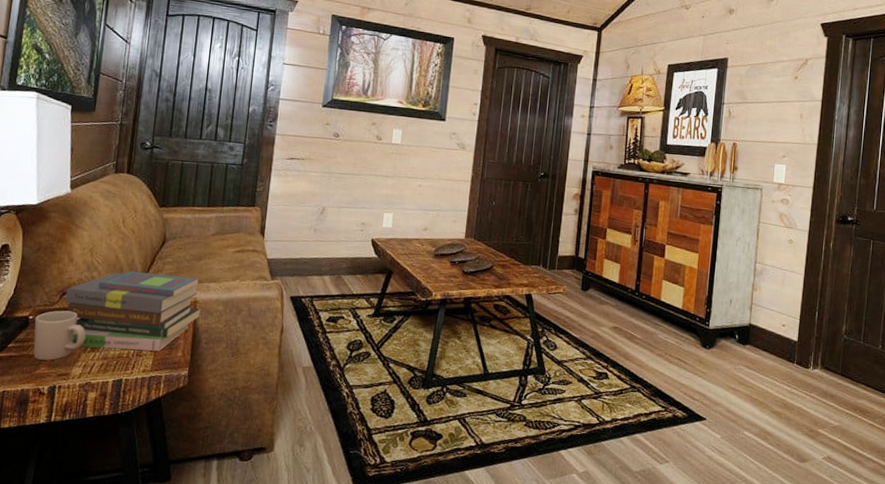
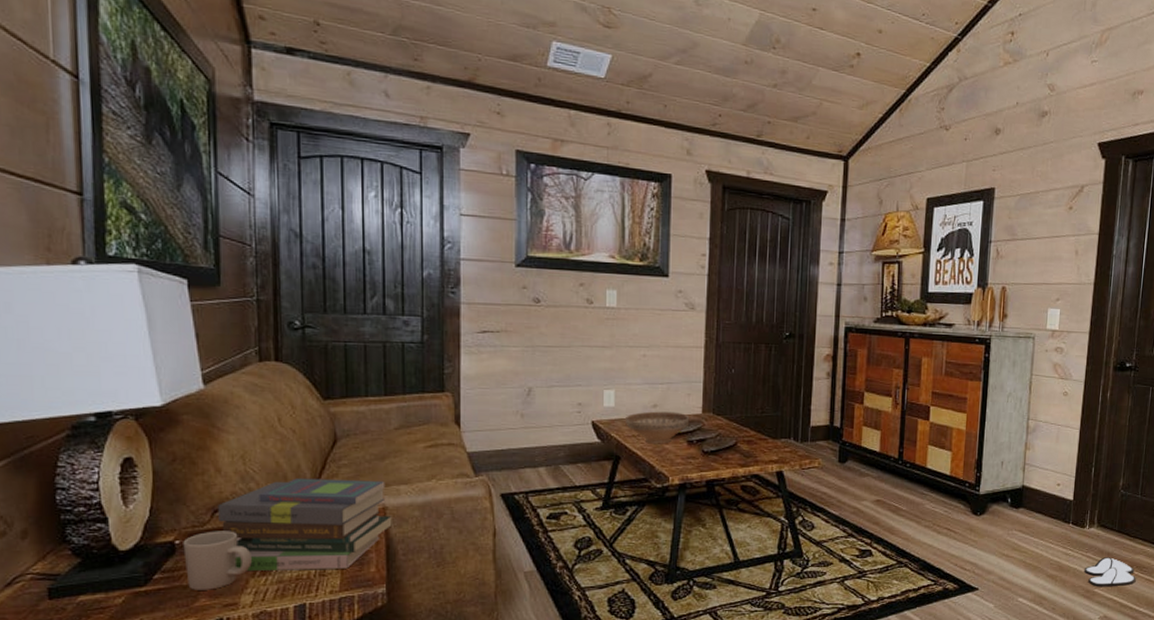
decorative bowl: none [399,233,454,263] -> present [625,411,690,444]
slippers: none [808,399,859,429] -> present [1083,557,1136,587]

